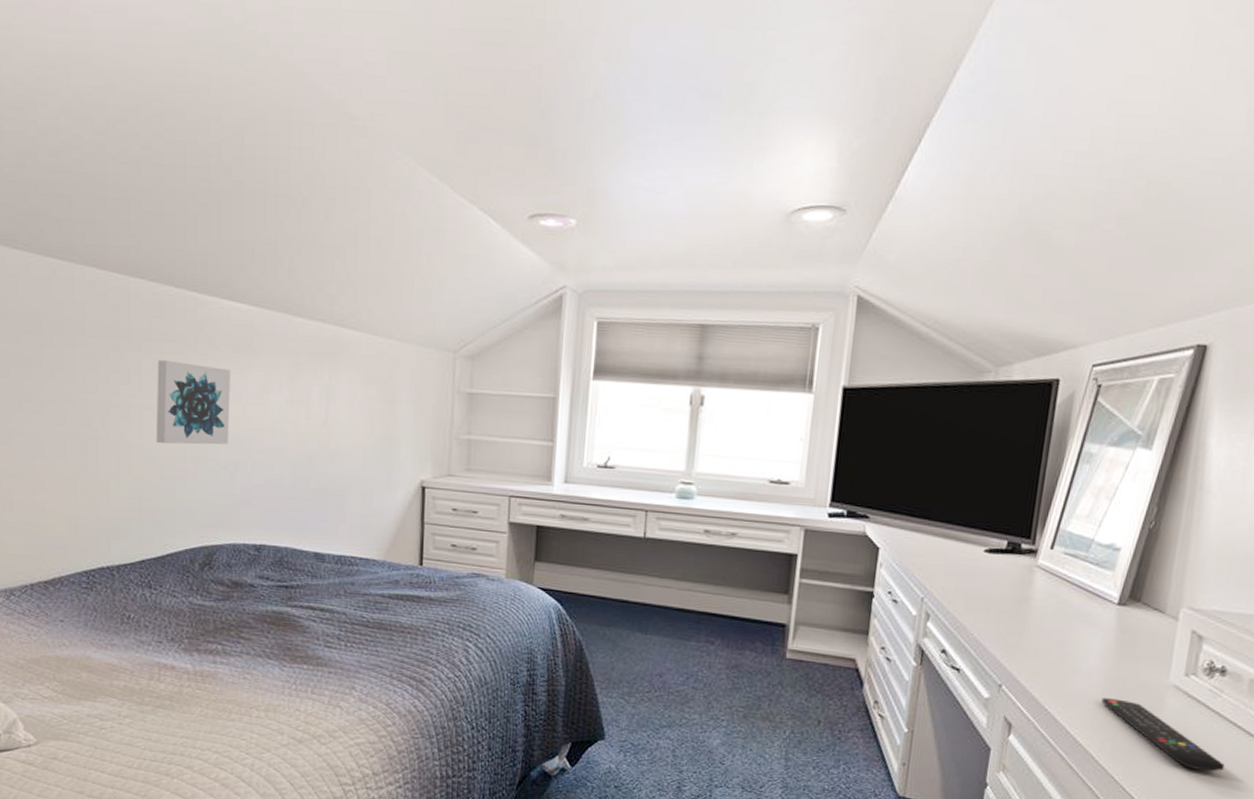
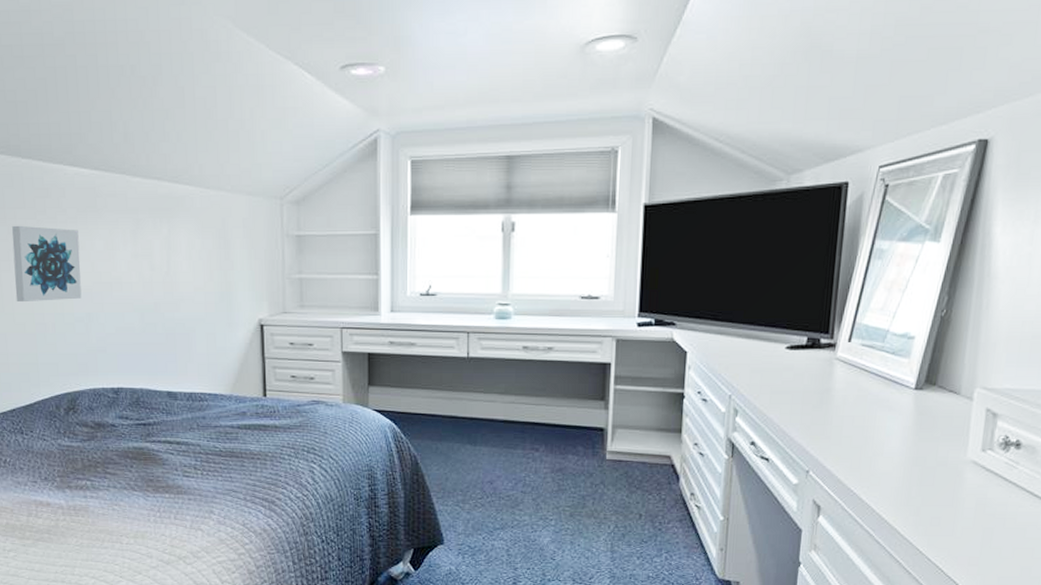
remote control: present [1101,698,1225,772] -> none [903,477,1024,539]

